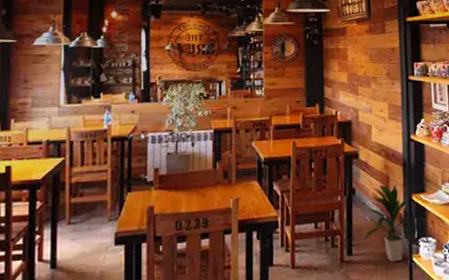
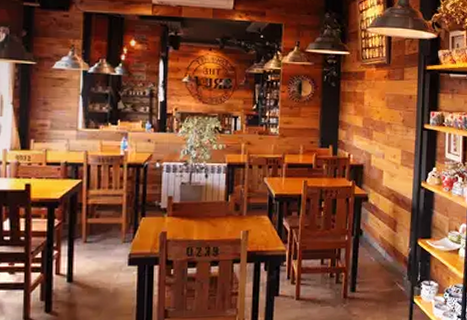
indoor plant: present [363,184,411,262] -> none [367,227,414,301]

